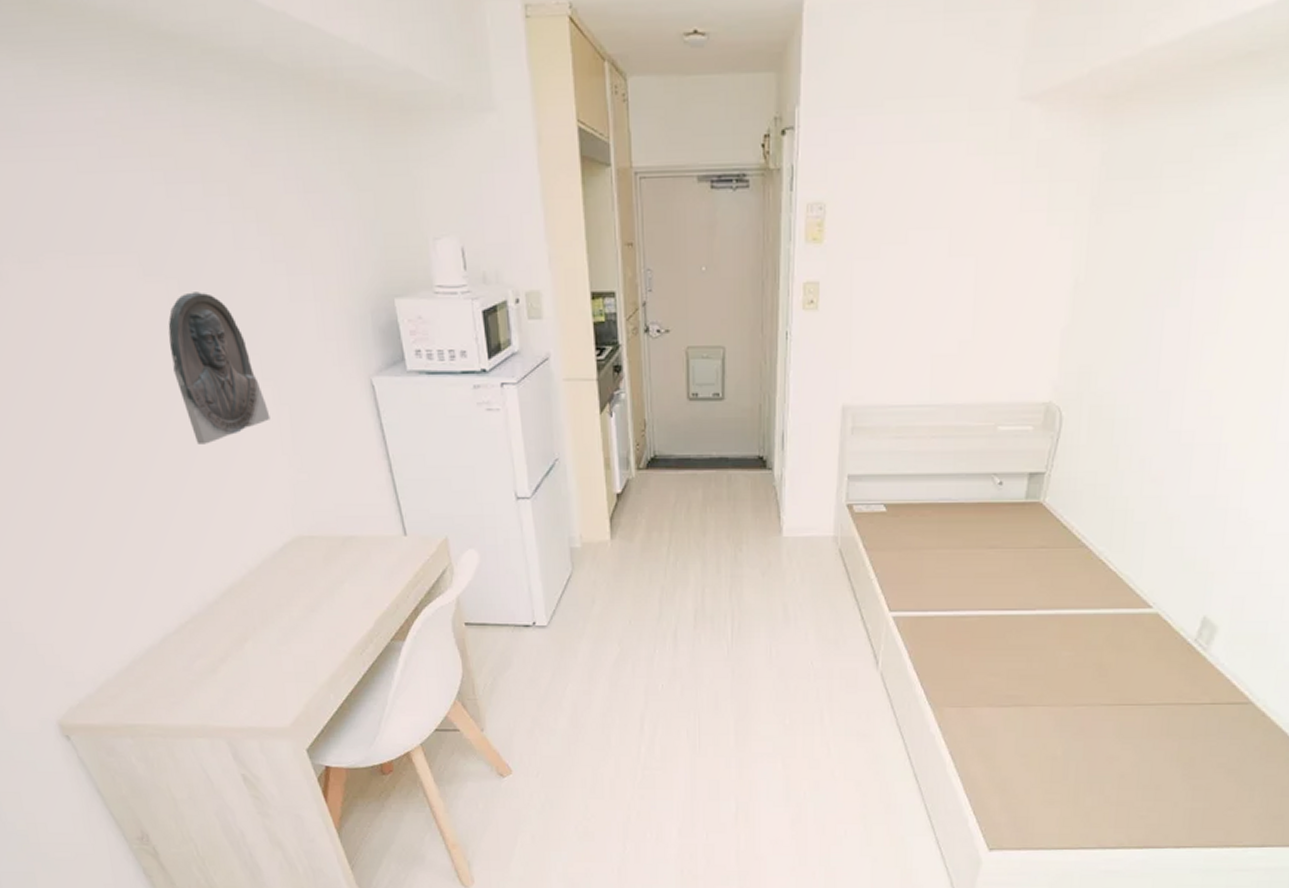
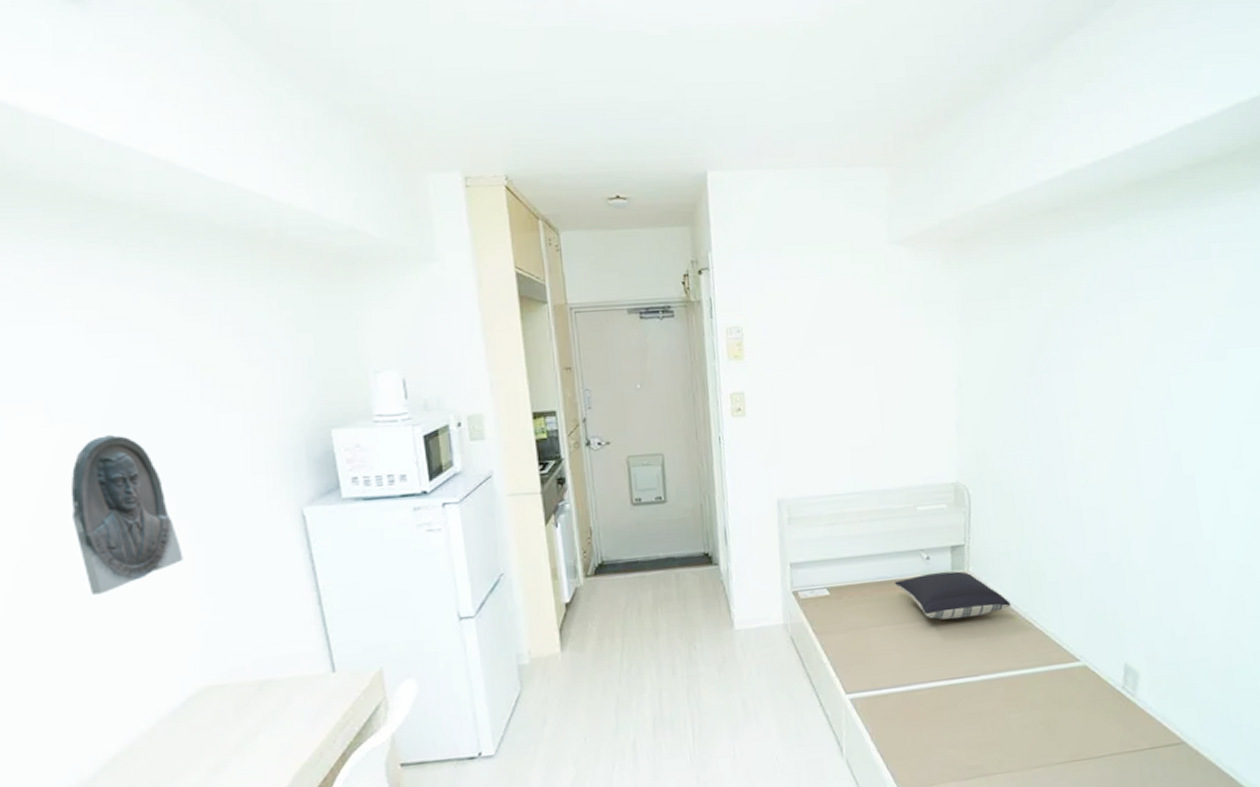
pillow: none [958,500,1086,551] -> present [894,571,1011,620]

